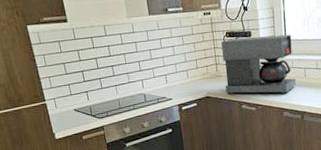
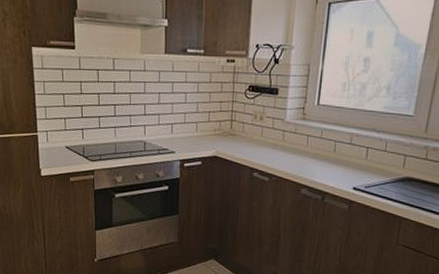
coffee maker: present [221,34,296,95] -> none [237,94,327,168]

